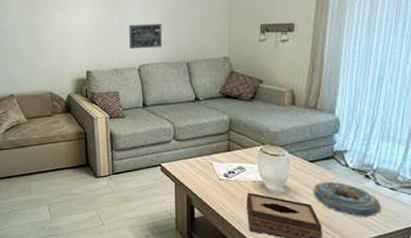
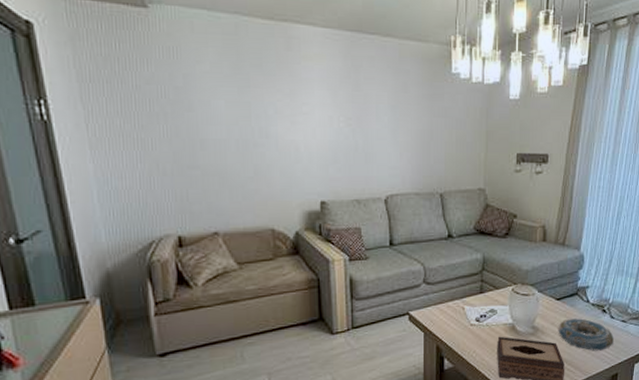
wall art: present [129,23,163,49] -> none [375,145,414,176]

